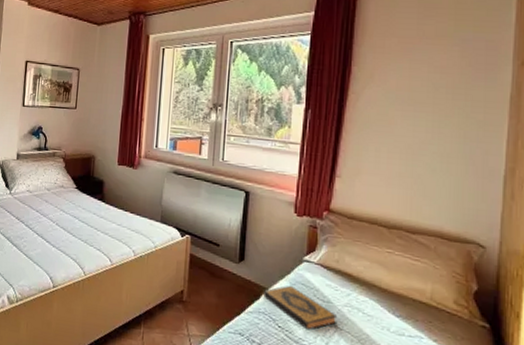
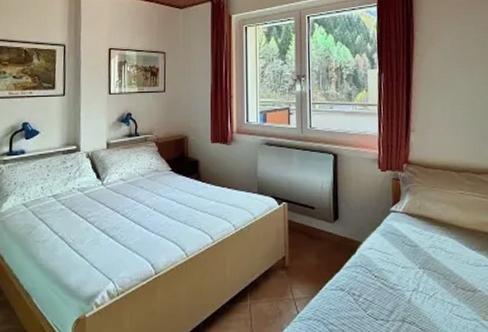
hardback book: present [262,285,338,331] -> none [358,236,425,275]

